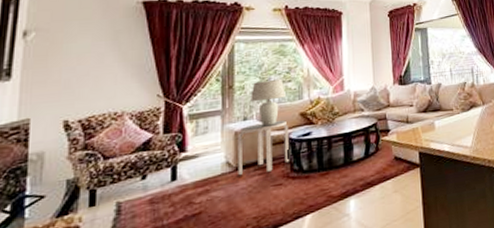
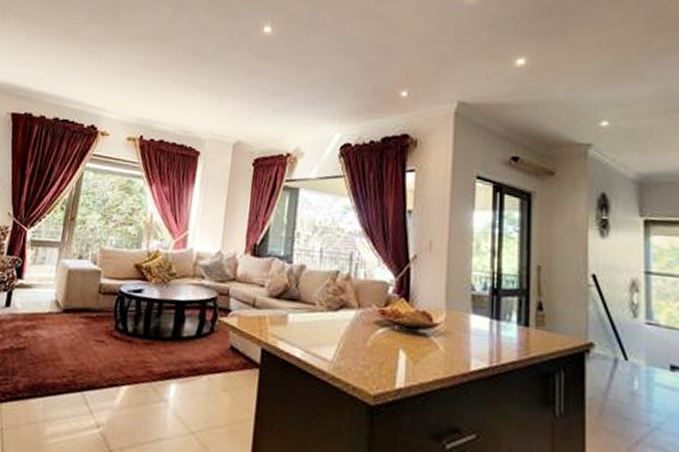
side table: present [237,120,289,175] -> none [64,265,121,324]
lamp: present [250,79,286,126] -> none [89,218,125,271]

